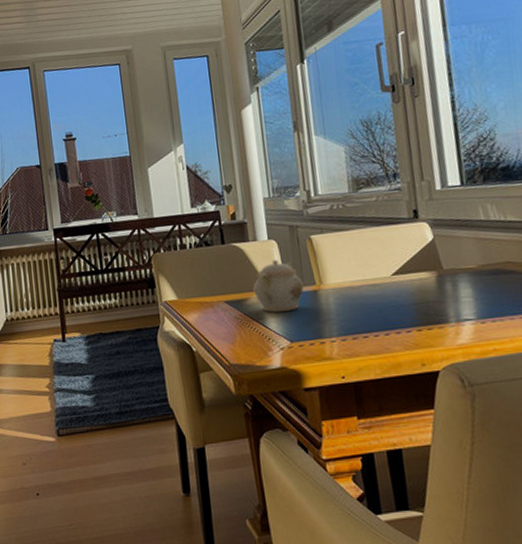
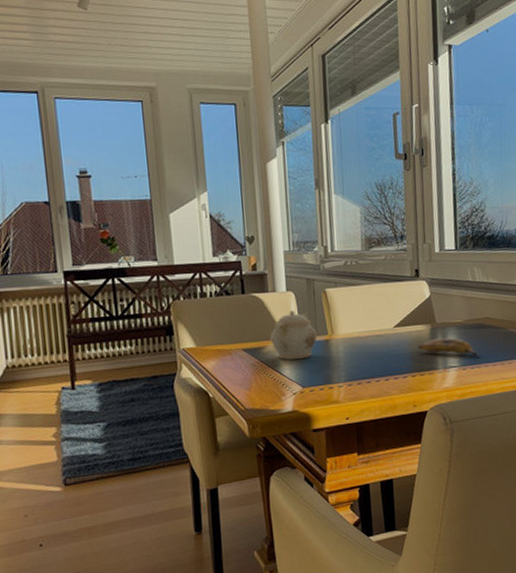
banana: none [422,286,502,309] -> present [418,337,479,357]

